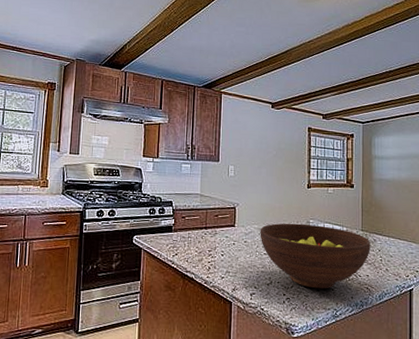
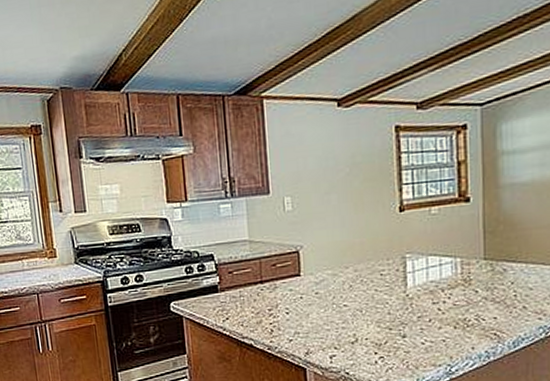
fruit bowl: present [260,223,371,289] -> none [335,260,499,342]

